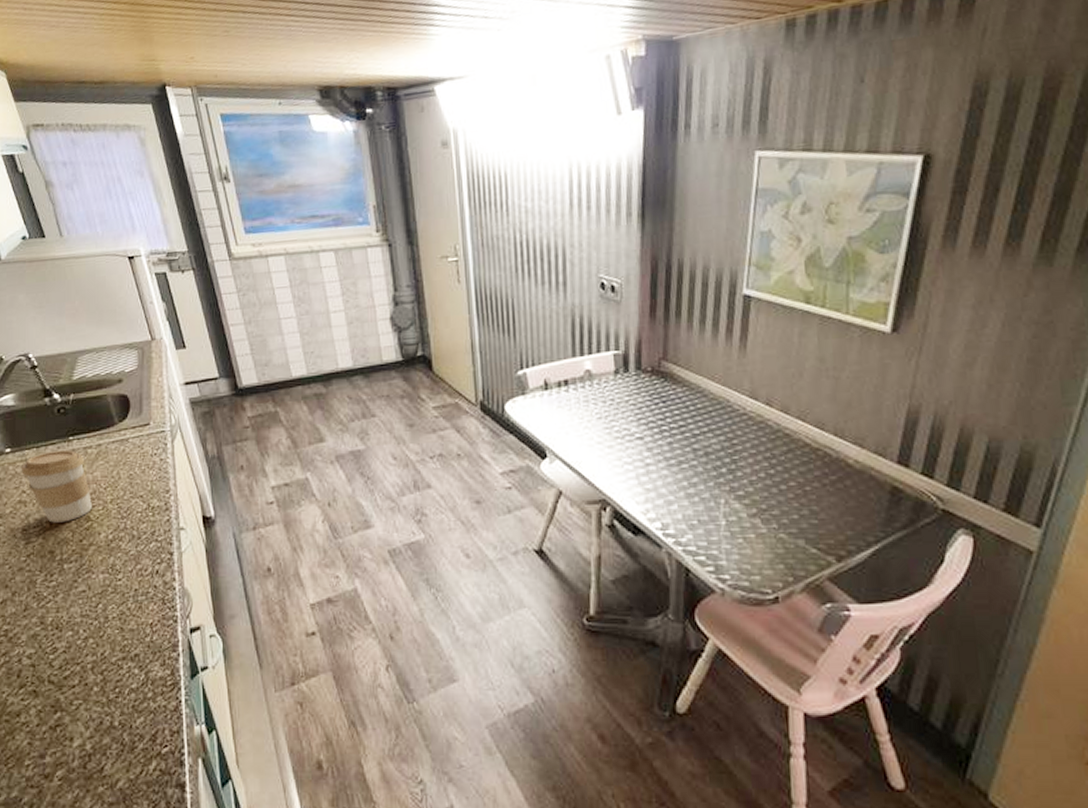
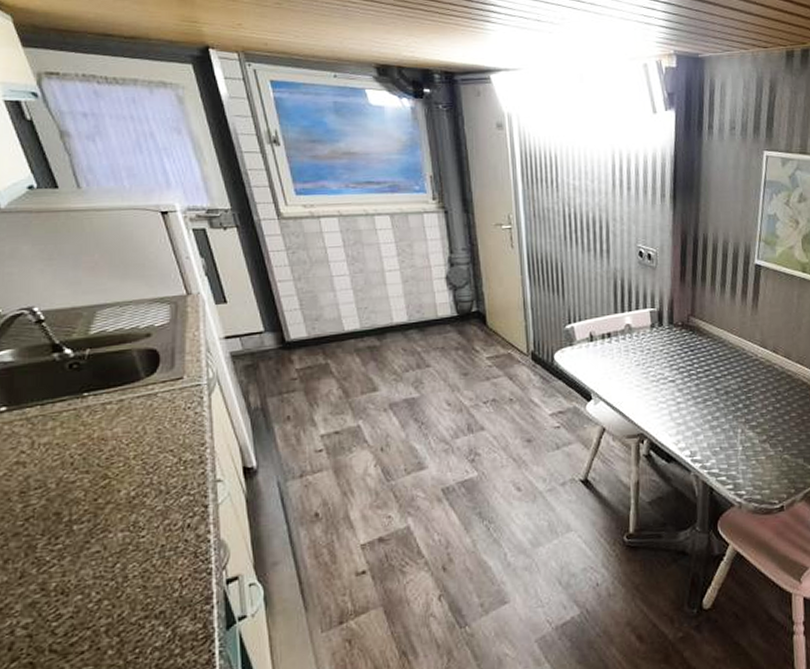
coffee cup: present [22,450,93,523] -> none [21,407,112,483]

